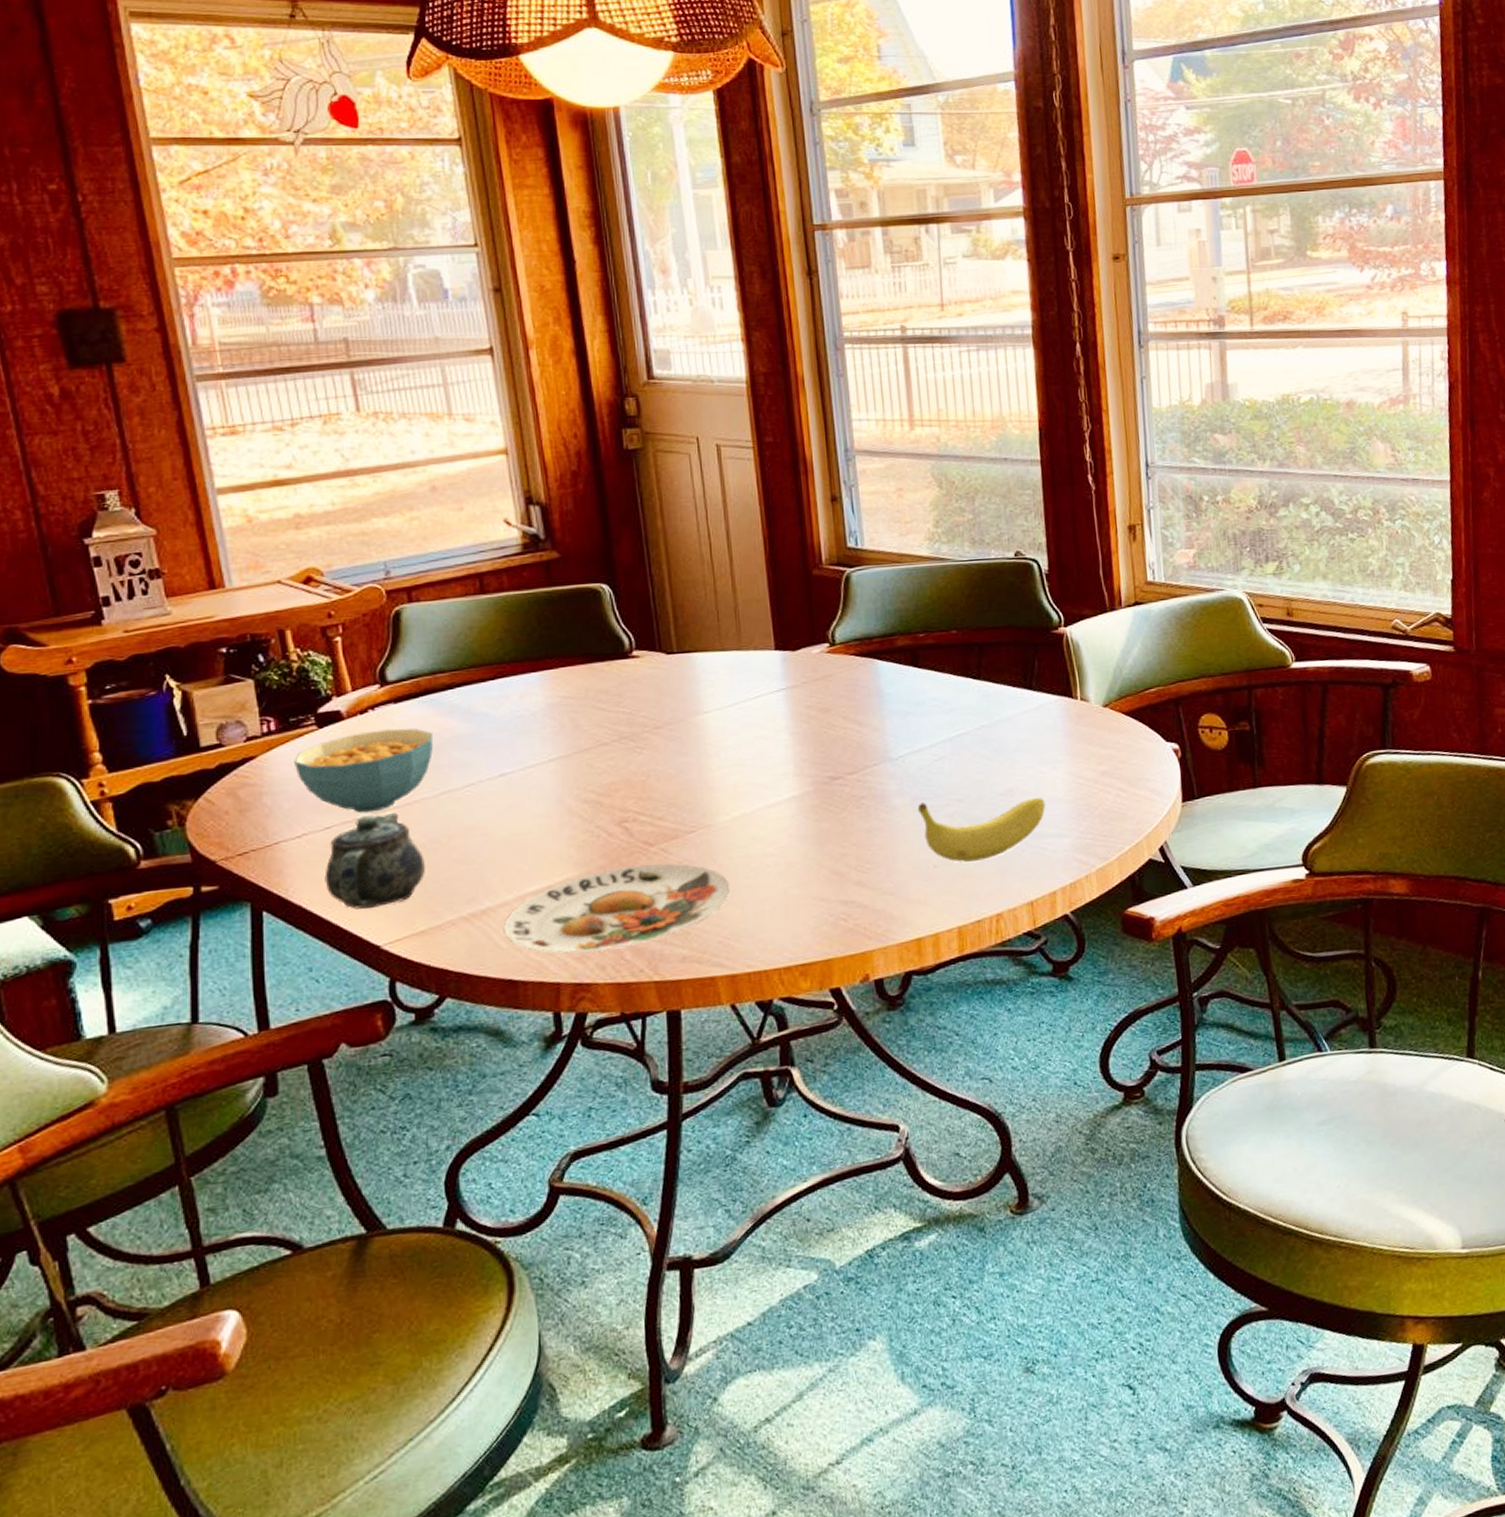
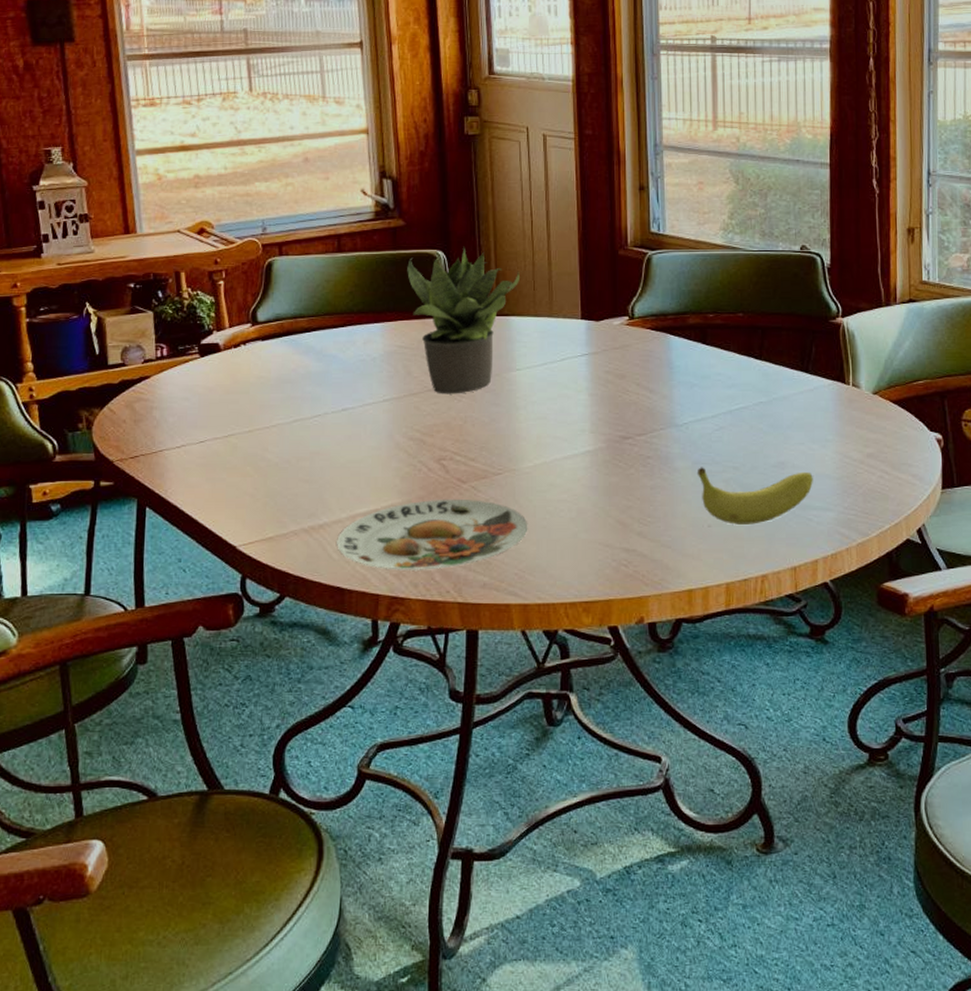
cereal bowl: present [294,728,434,814] -> none [180,362,291,432]
teapot: present [324,813,425,910] -> none [196,433,277,513]
potted plant: none [566,577,701,748] -> present [407,246,520,394]

